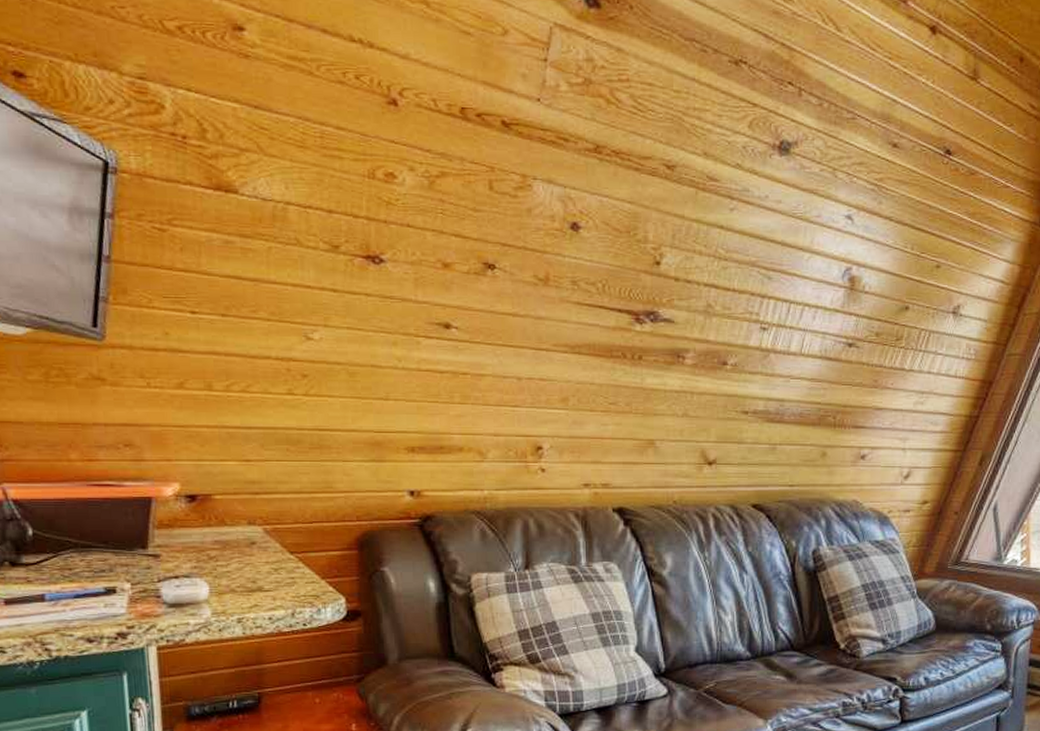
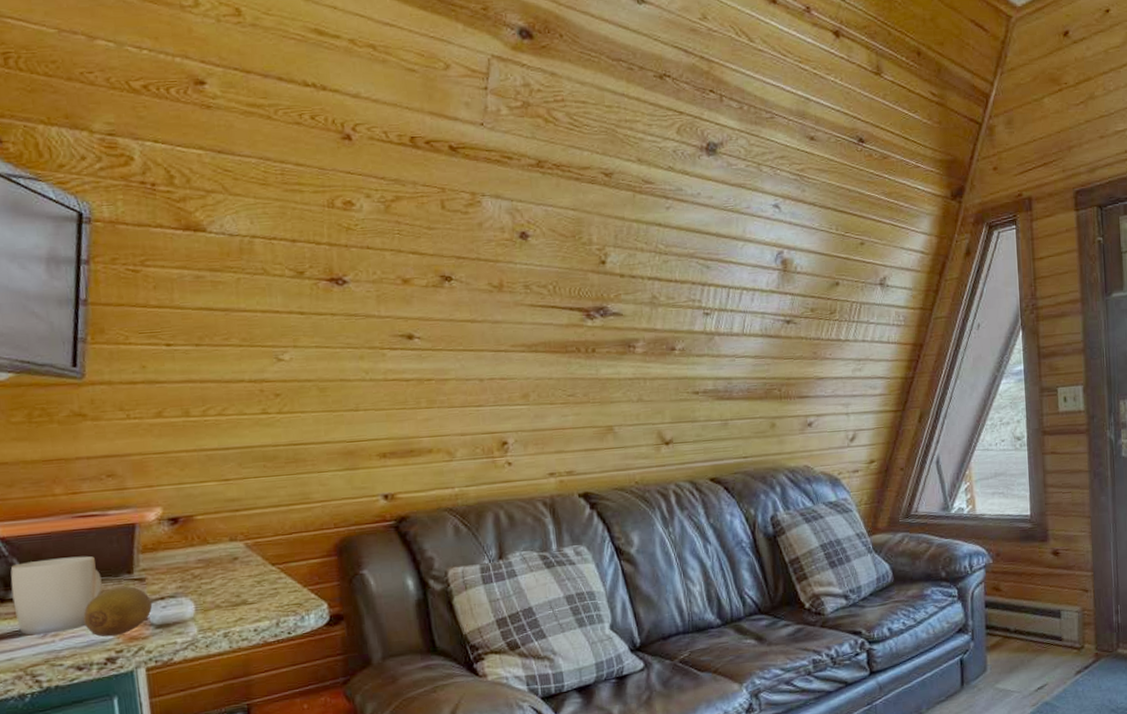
mug: none [22,526,115,603] -> present [10,556,102,636]
fruit: none [94,562,165,611] -> present [82,586,152,638]

